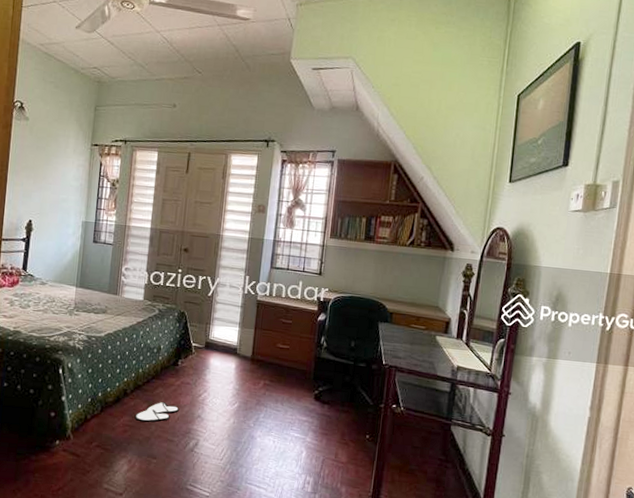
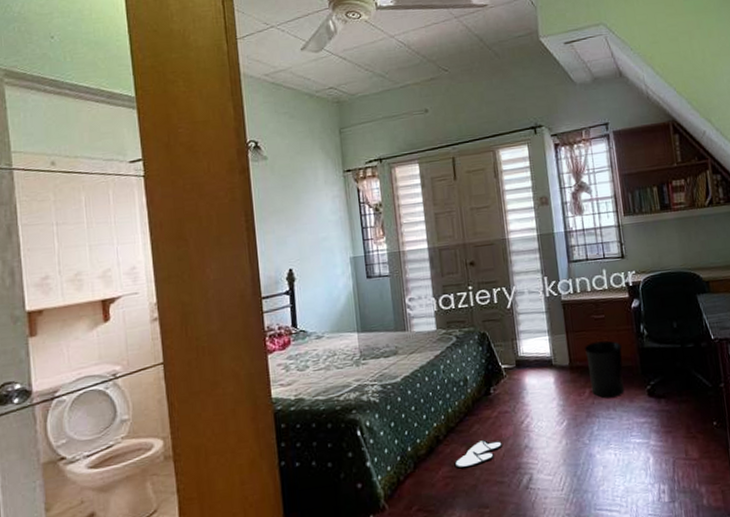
waste bin: none [266,342,302,394] -> present [584,340,624,398]

